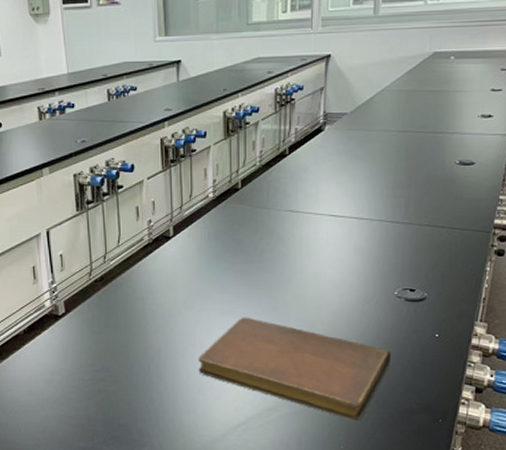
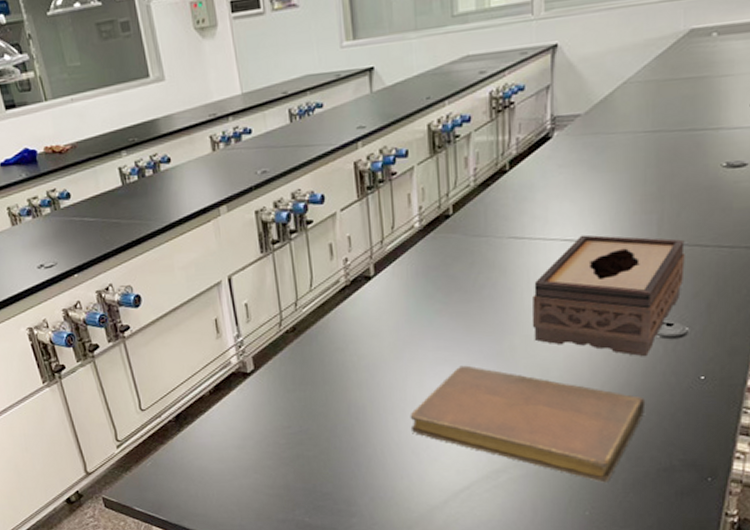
tissue box: none [302,212,426,316] -> present [532,234,685,357]

